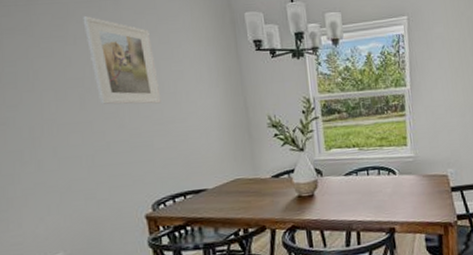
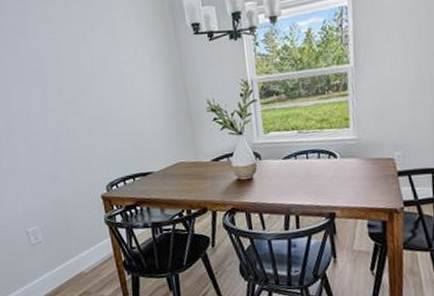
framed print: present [83,16,161,105] -> none [40,11,110,94]

